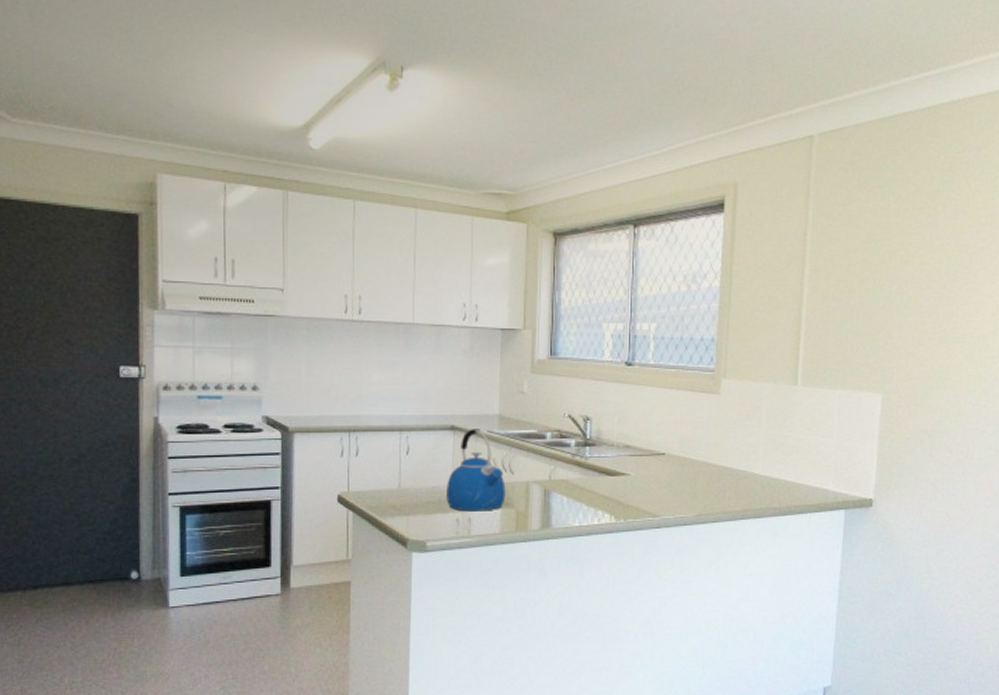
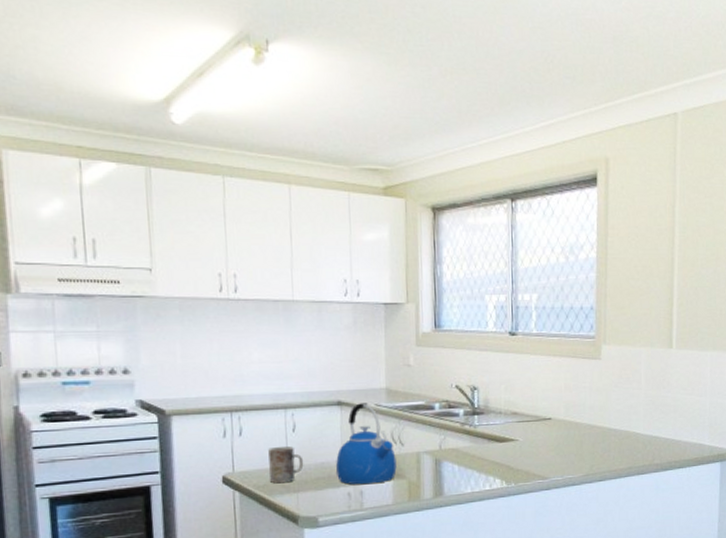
mug: none [382,468,415,505] -> present [268,446,304,484]

